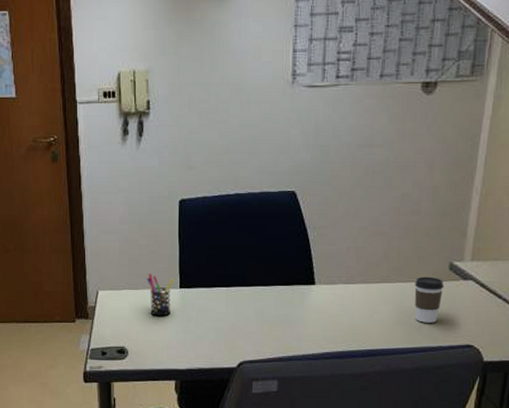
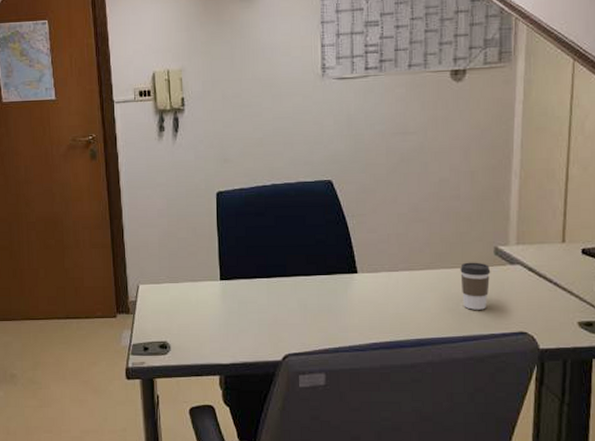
pen holder: present [147,273,175,316] -> none [187,266,215,309]

